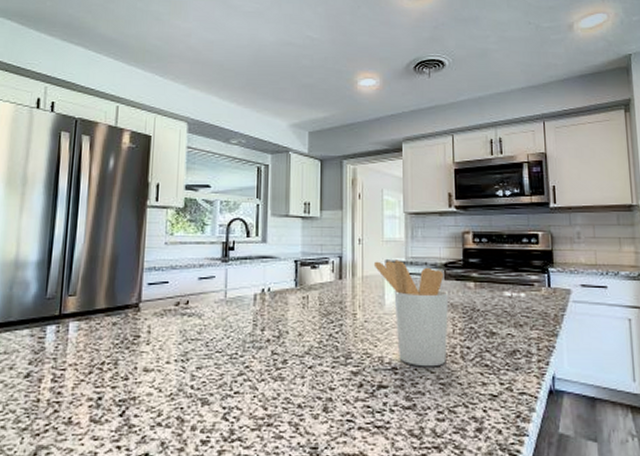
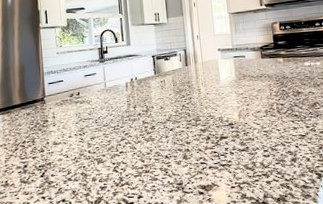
utensil holder: present [373,260,449,367] -> none [209,48,267,121]

